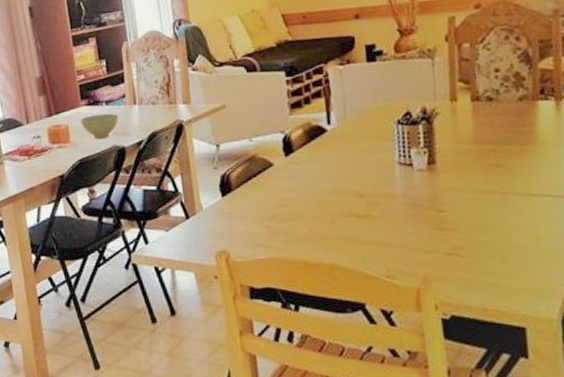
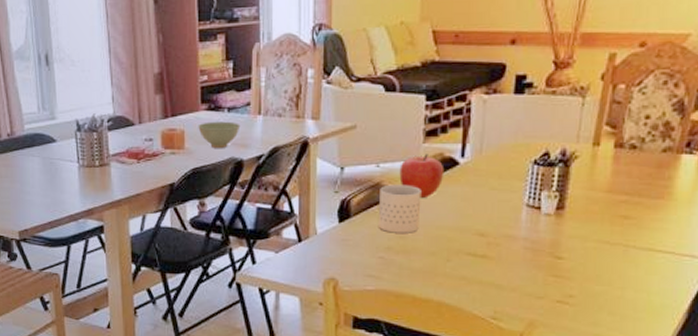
mug: none [256,155,299,202] -> present [378,184,421,233]
fruit: none [271,125,315,167] -> present [399,154,445,199]

